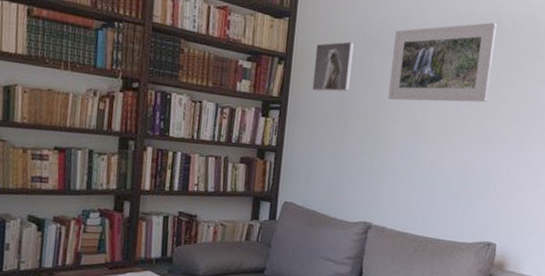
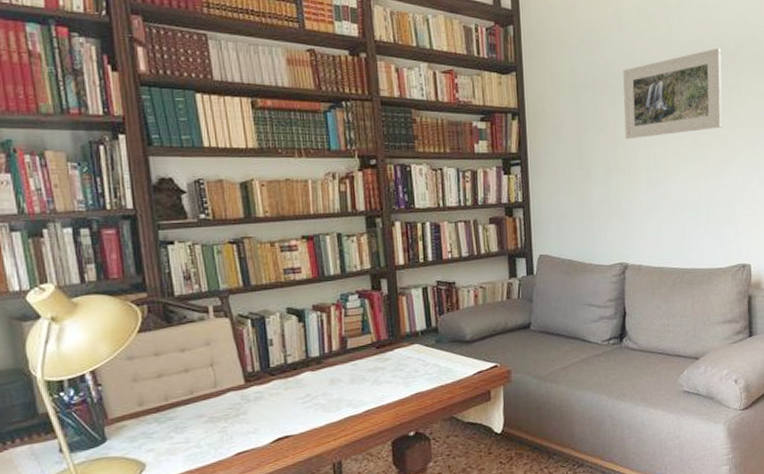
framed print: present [312,41,355,92] -> none [547,87,587,141]

